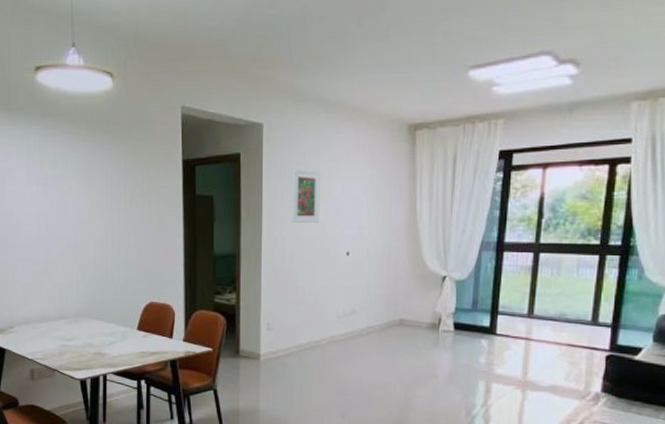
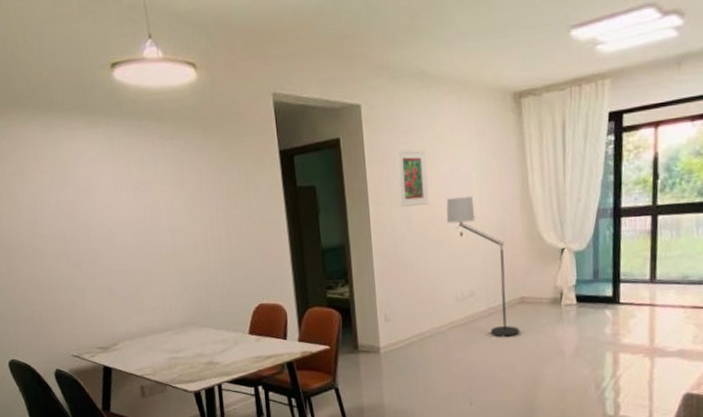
floor lamp: none [334,219,397,357] -> present [446,196,521,338]

